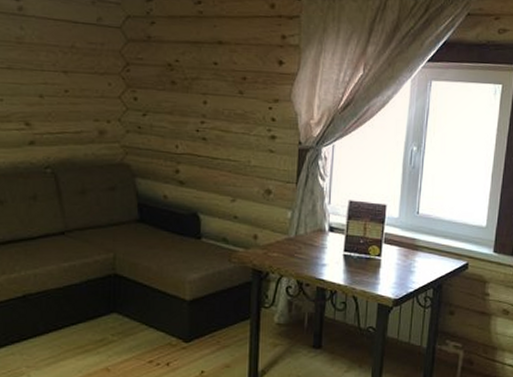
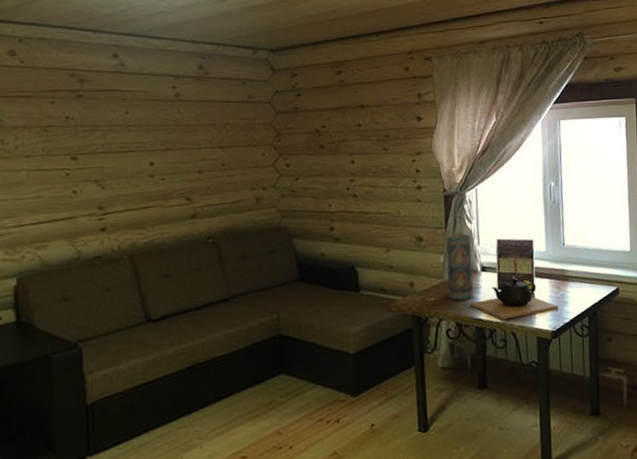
vase: none [292,190,323,259] -> present [446,233,474,301]
teapot: none [313,241,404,283] -> present [470,277,558,320]

